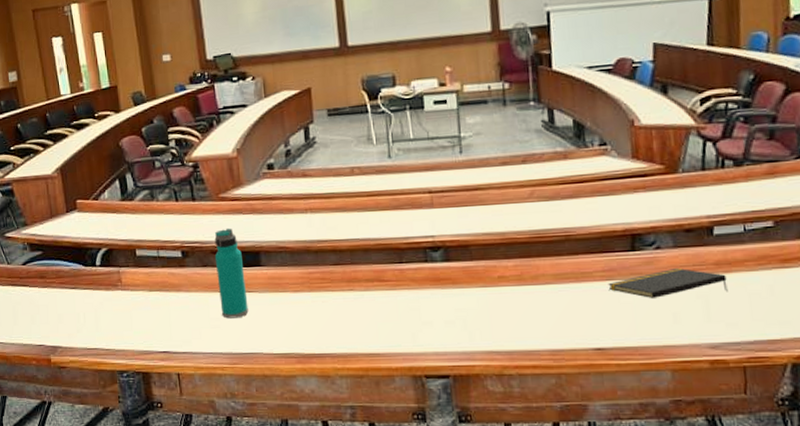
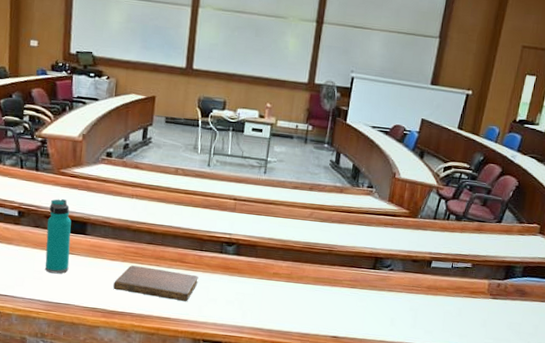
notebook: none [303,293,405,331] -> present [113,265,199,302]
notepad: present [608,267,728,298] -> none [351,286,433,309]

